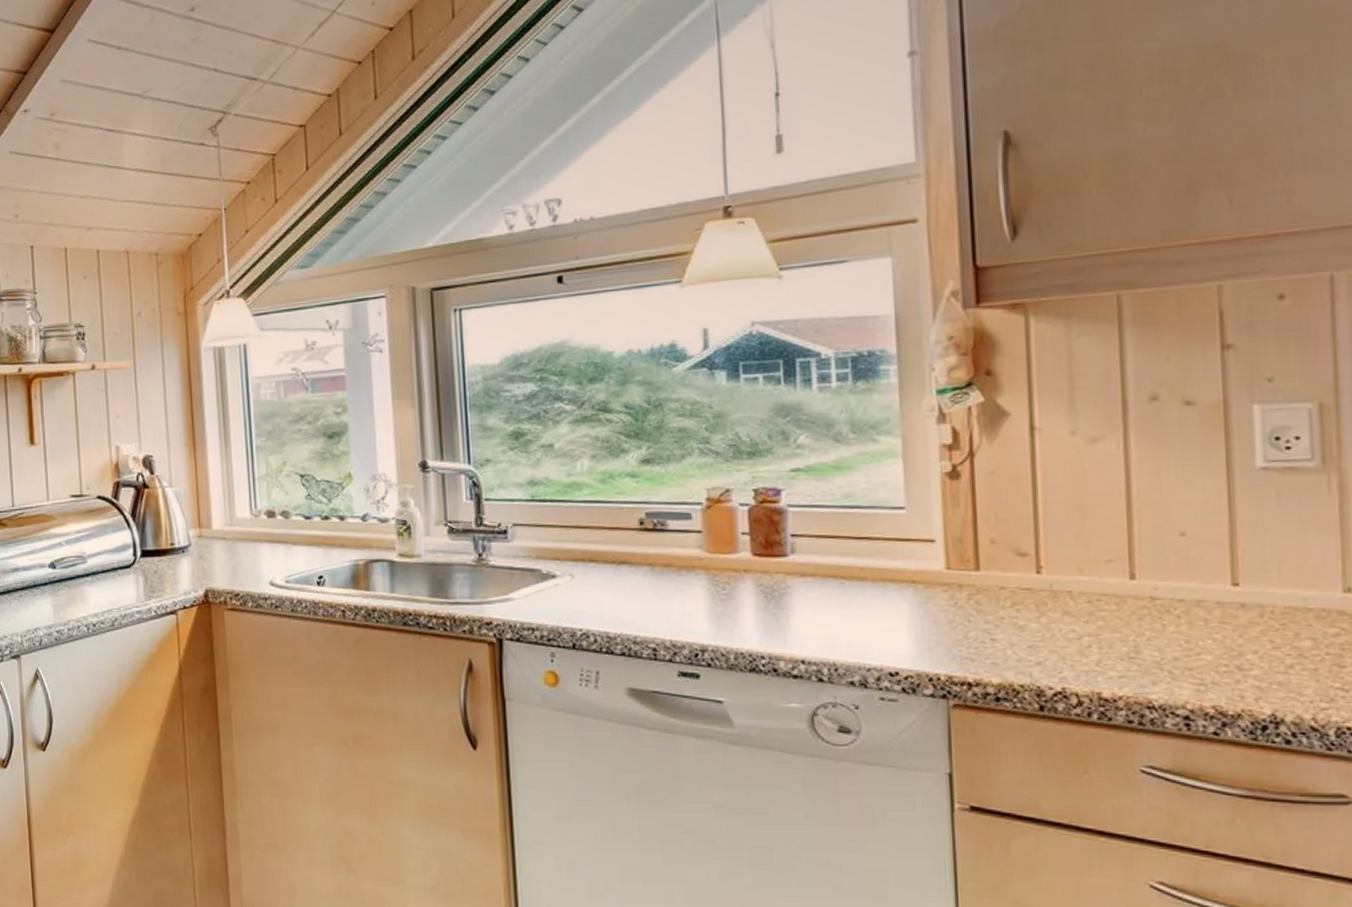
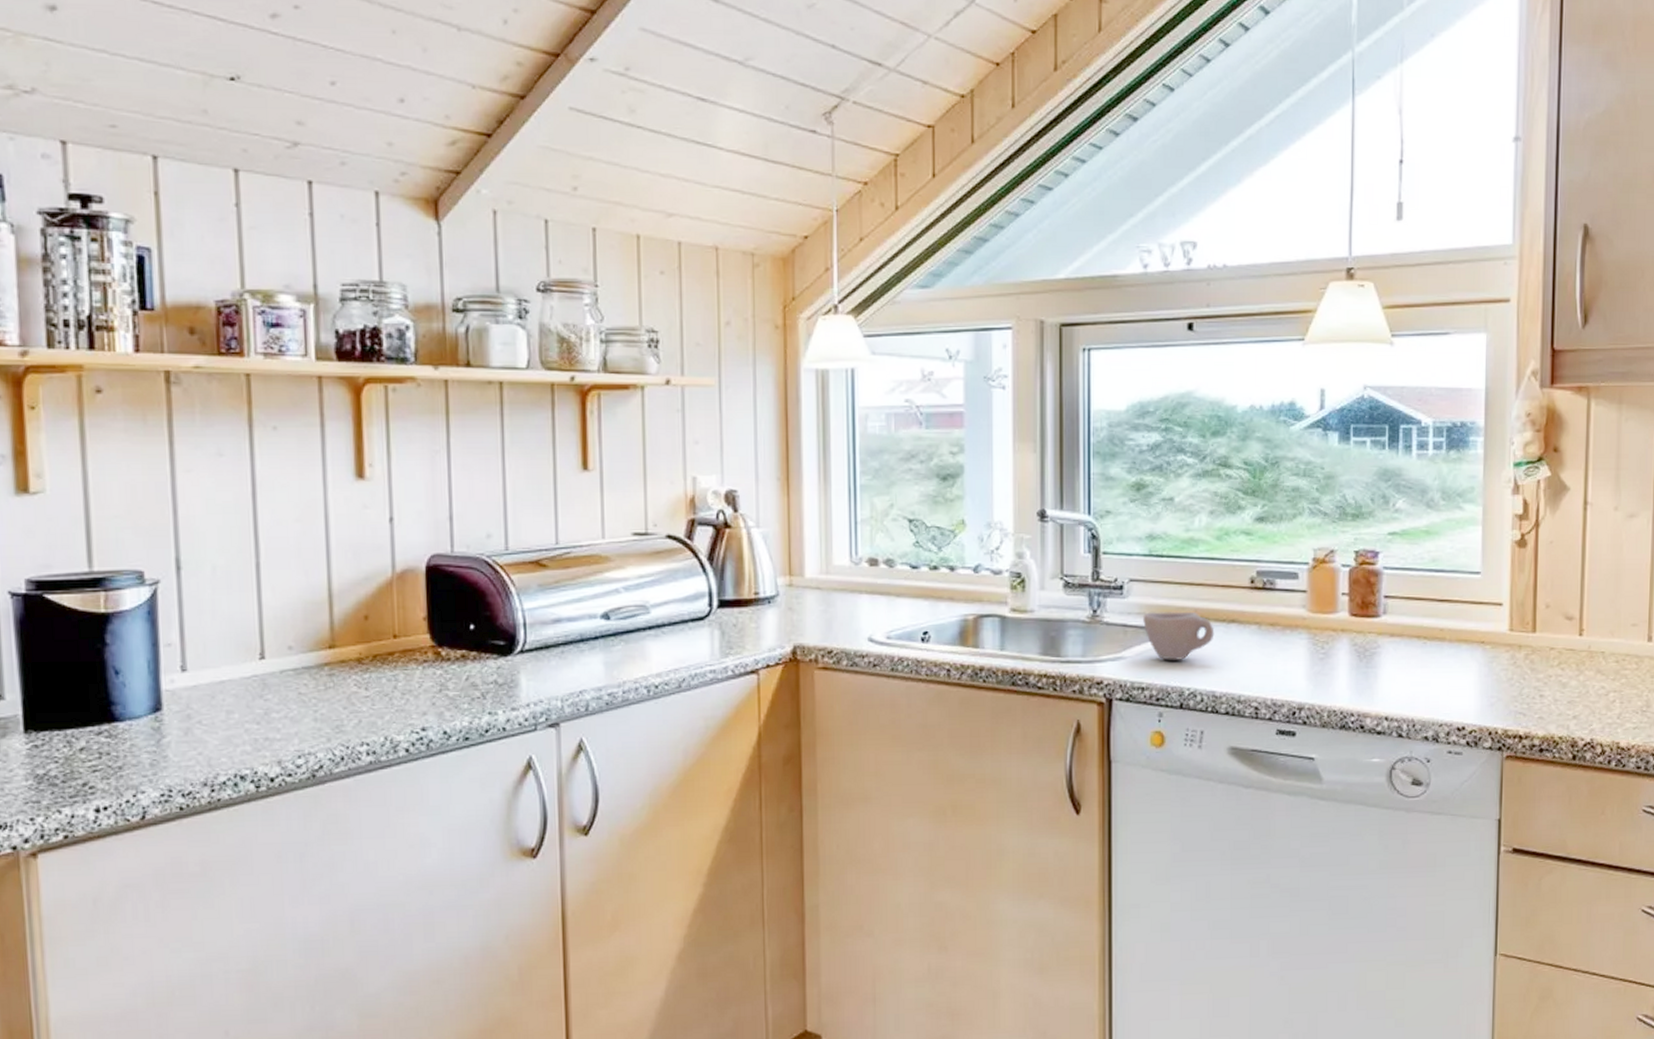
cup: none [529,554,605,602] -> present [1143,611,1215,660]

